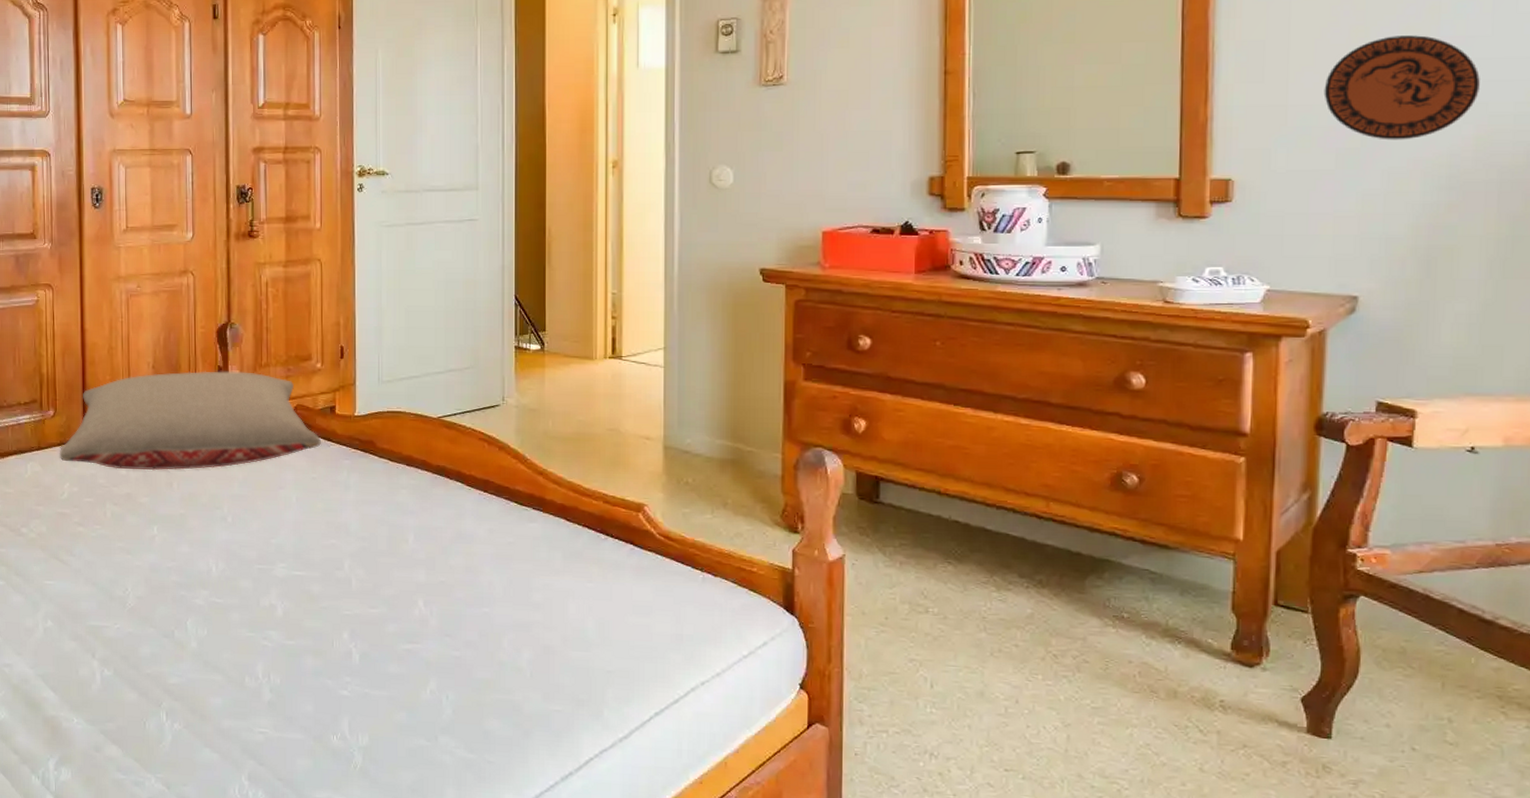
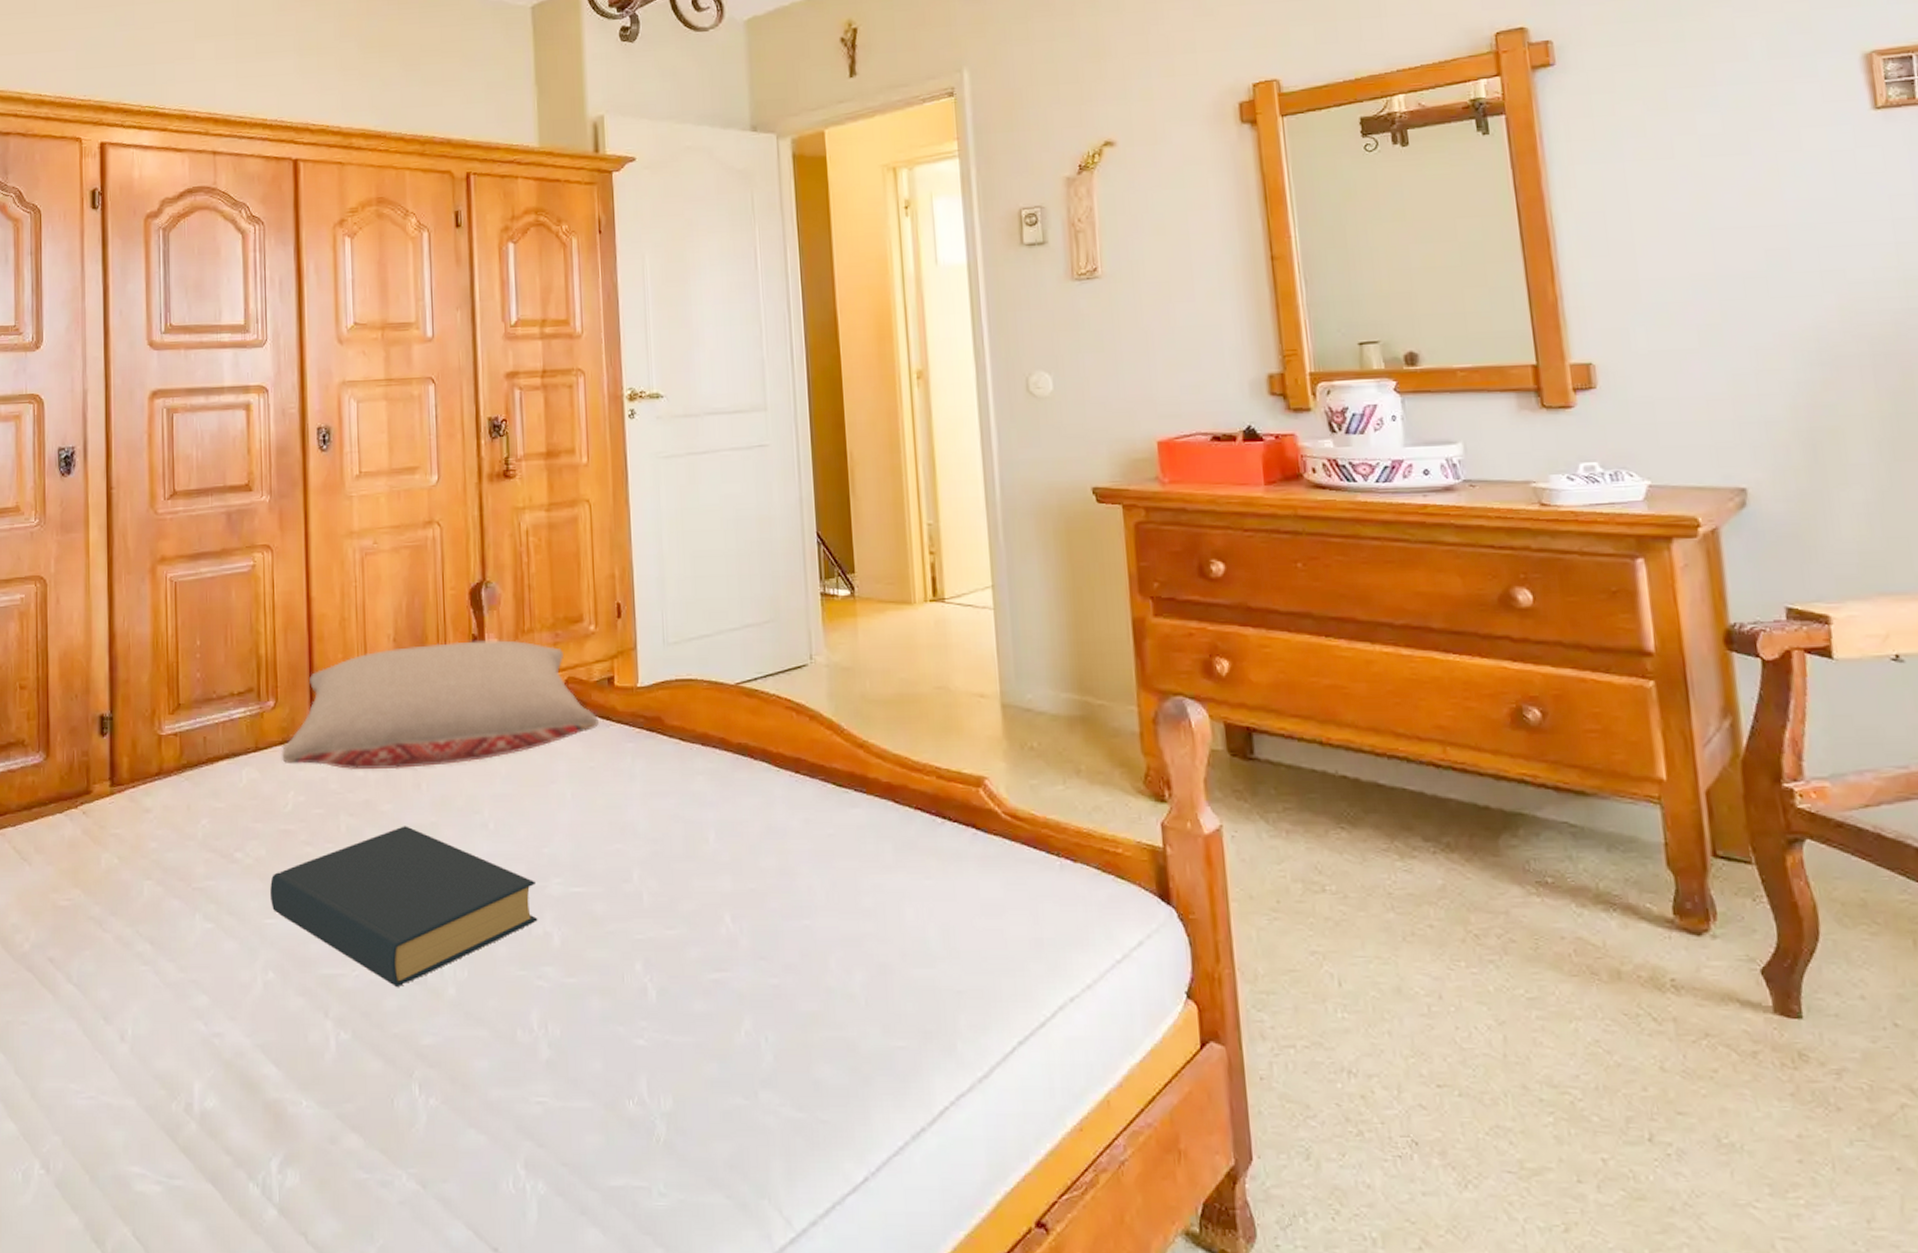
hardback book: none [50,515,265,638] -> present [270,826,538,987]
decorative plate: present [1324,35,1480,140] -> none [1673,200,1834,314]

